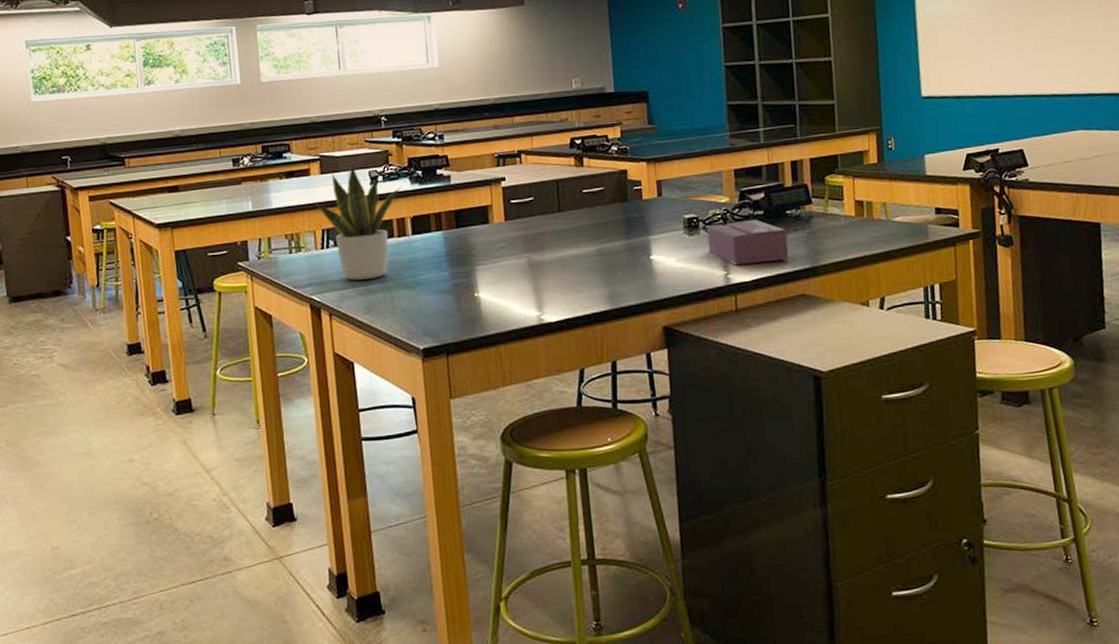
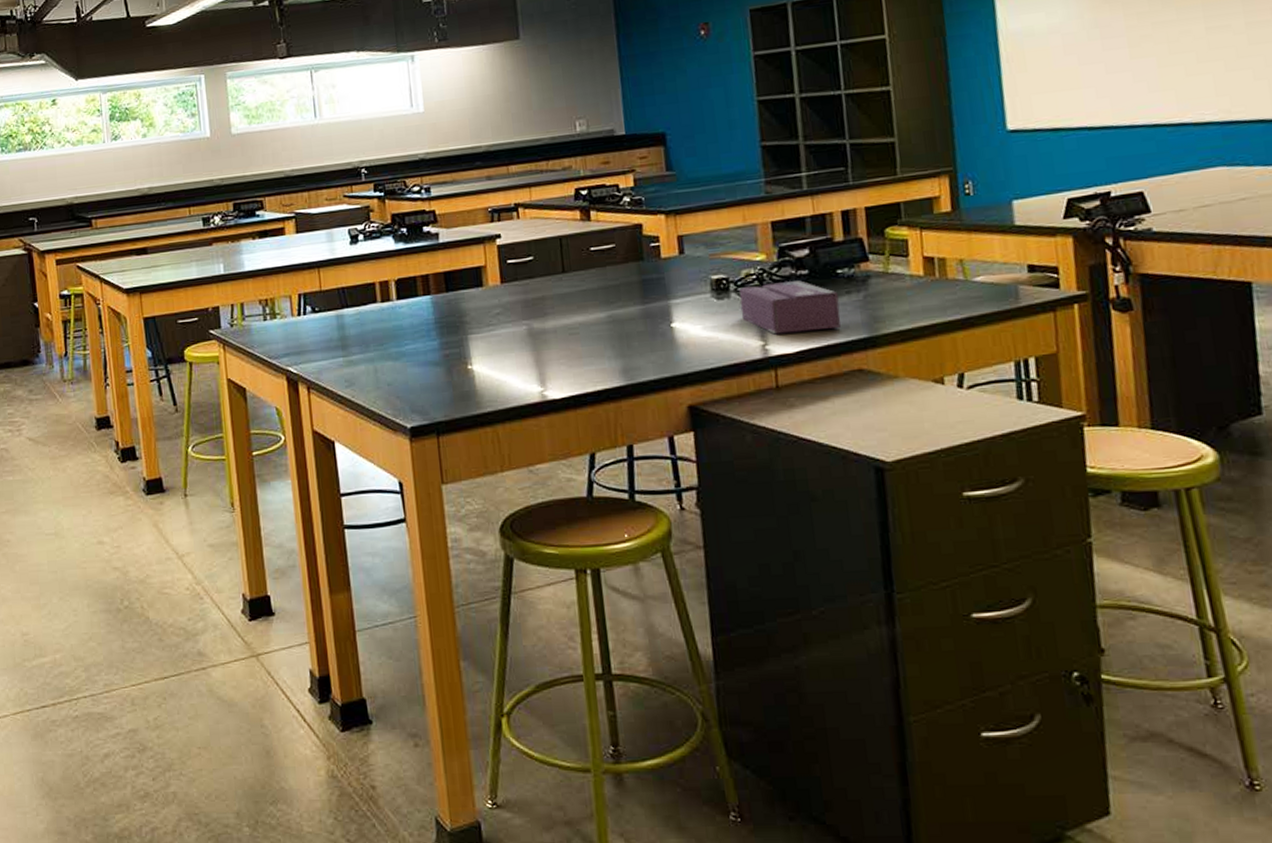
potted plant: present [316,162,400,280] -> none [292,220,383,350]

